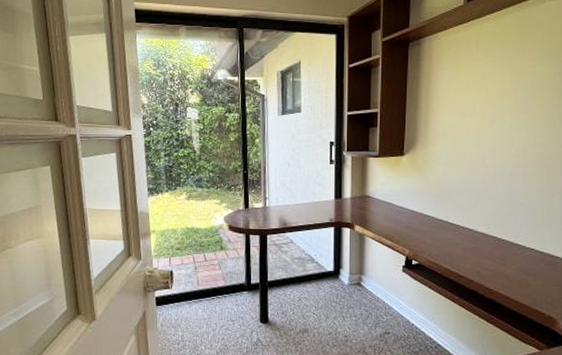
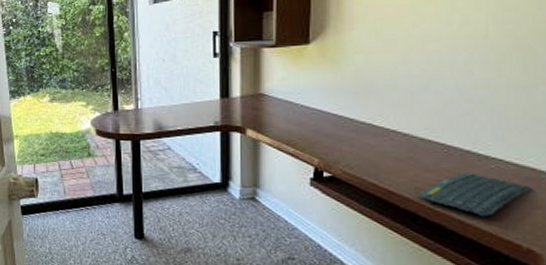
keyboard: none [479,259,552,293] -> present [418,173,533,217]

